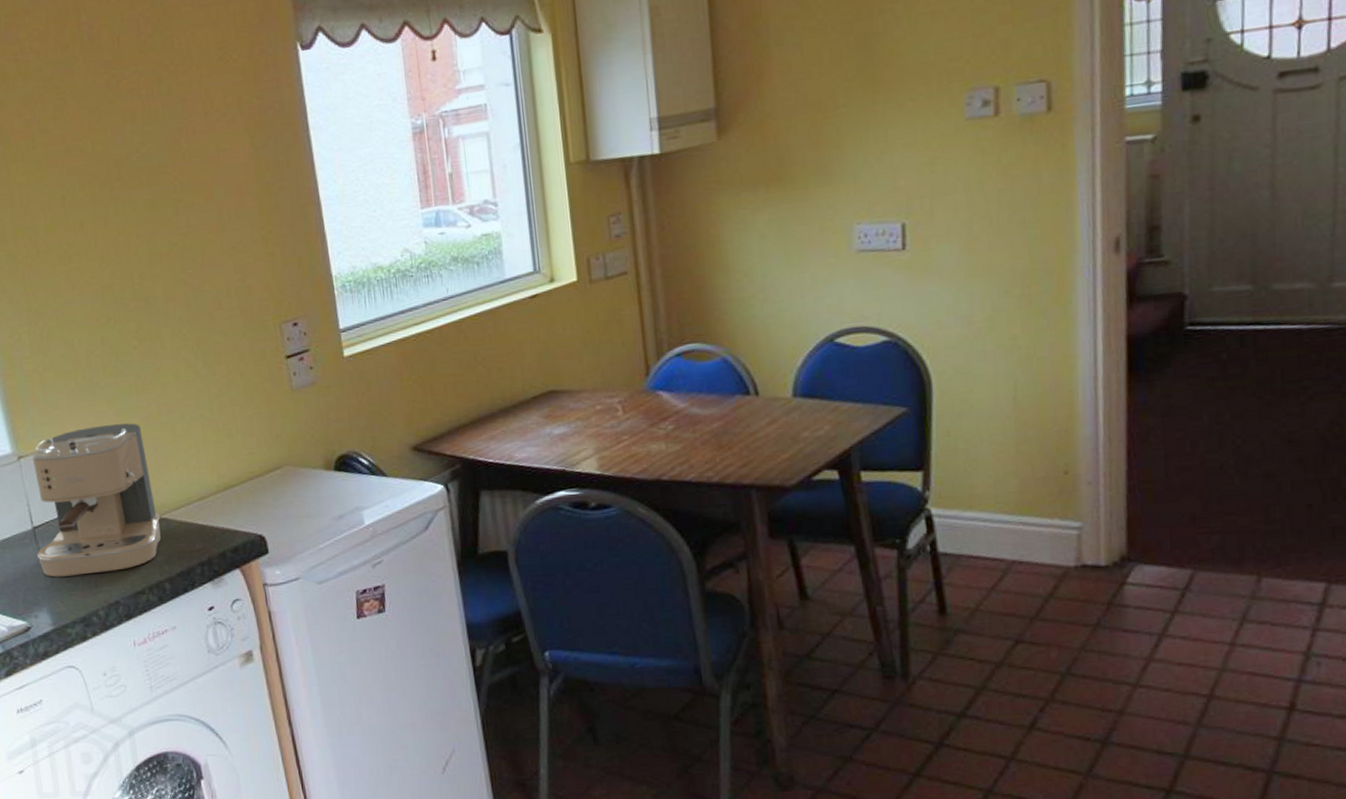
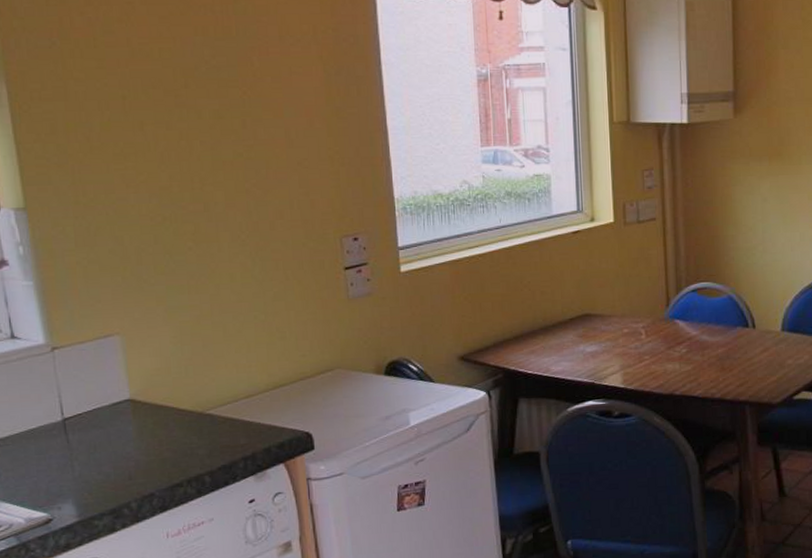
coffee maker: present [31,423,161,577] -> none [65,320,204,469]

